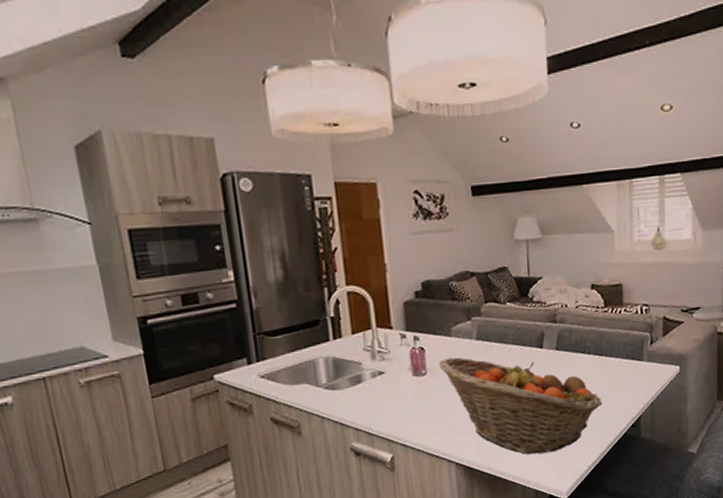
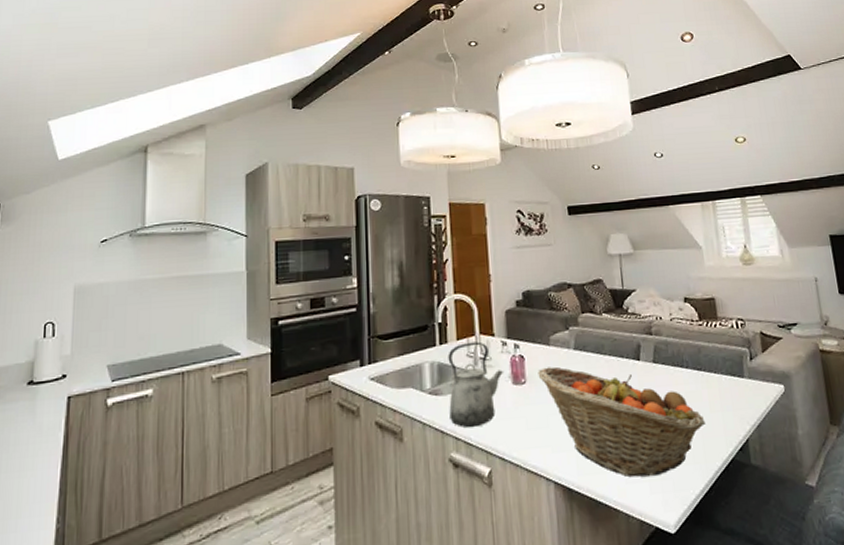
kettle: none [343,335,404,419] -> present [448,341,504,428]

